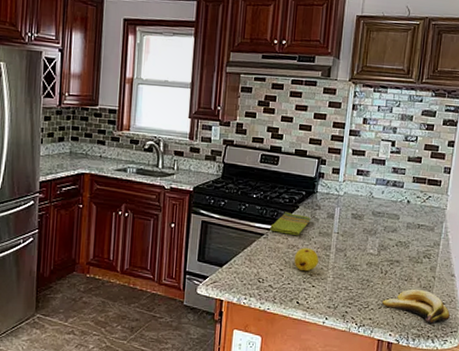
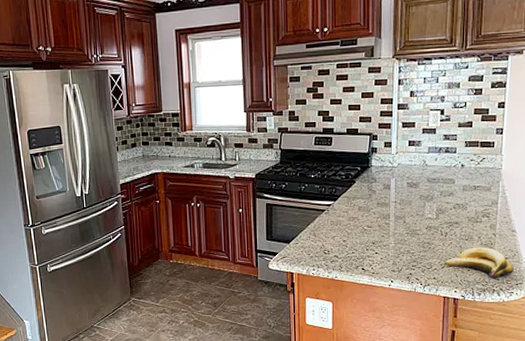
dish towel: present [269,212,312,235] -> none [329,187,369,208]
fruit: present [294,248,318,272] -> none [355,219,379,240]

